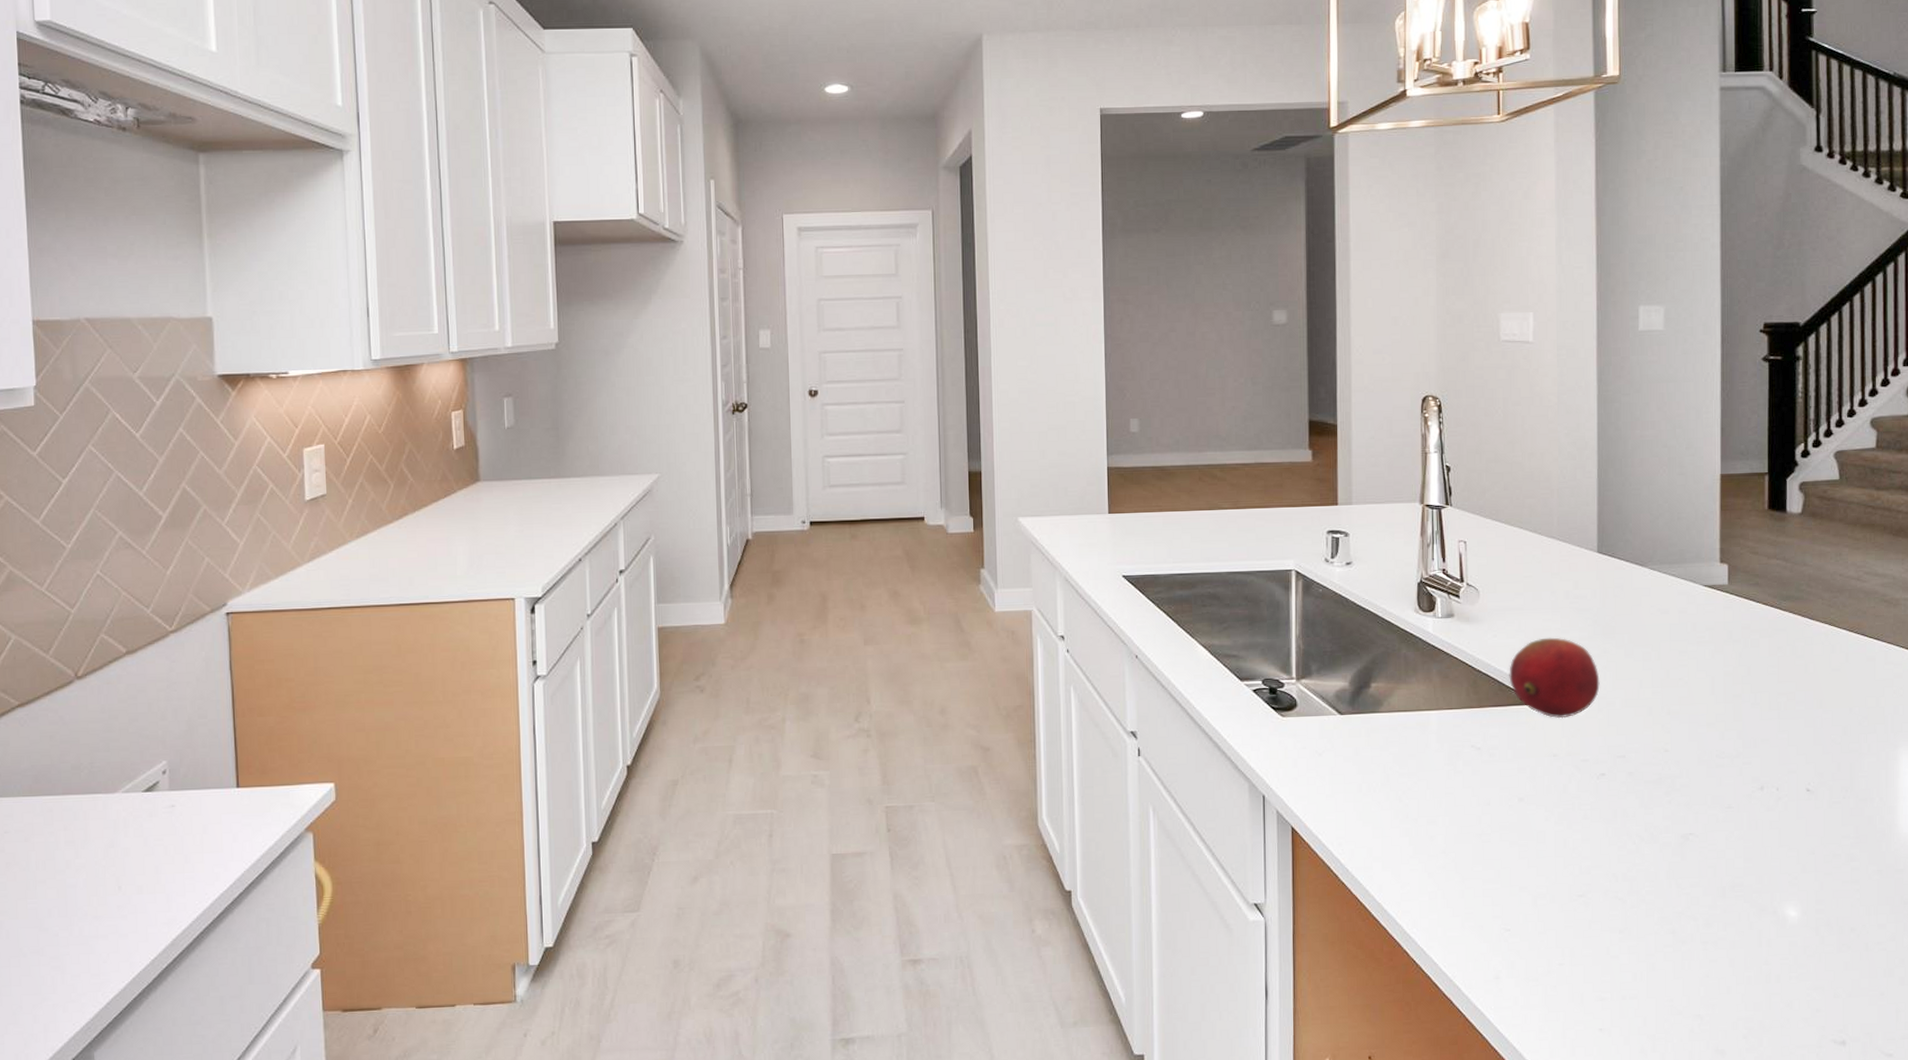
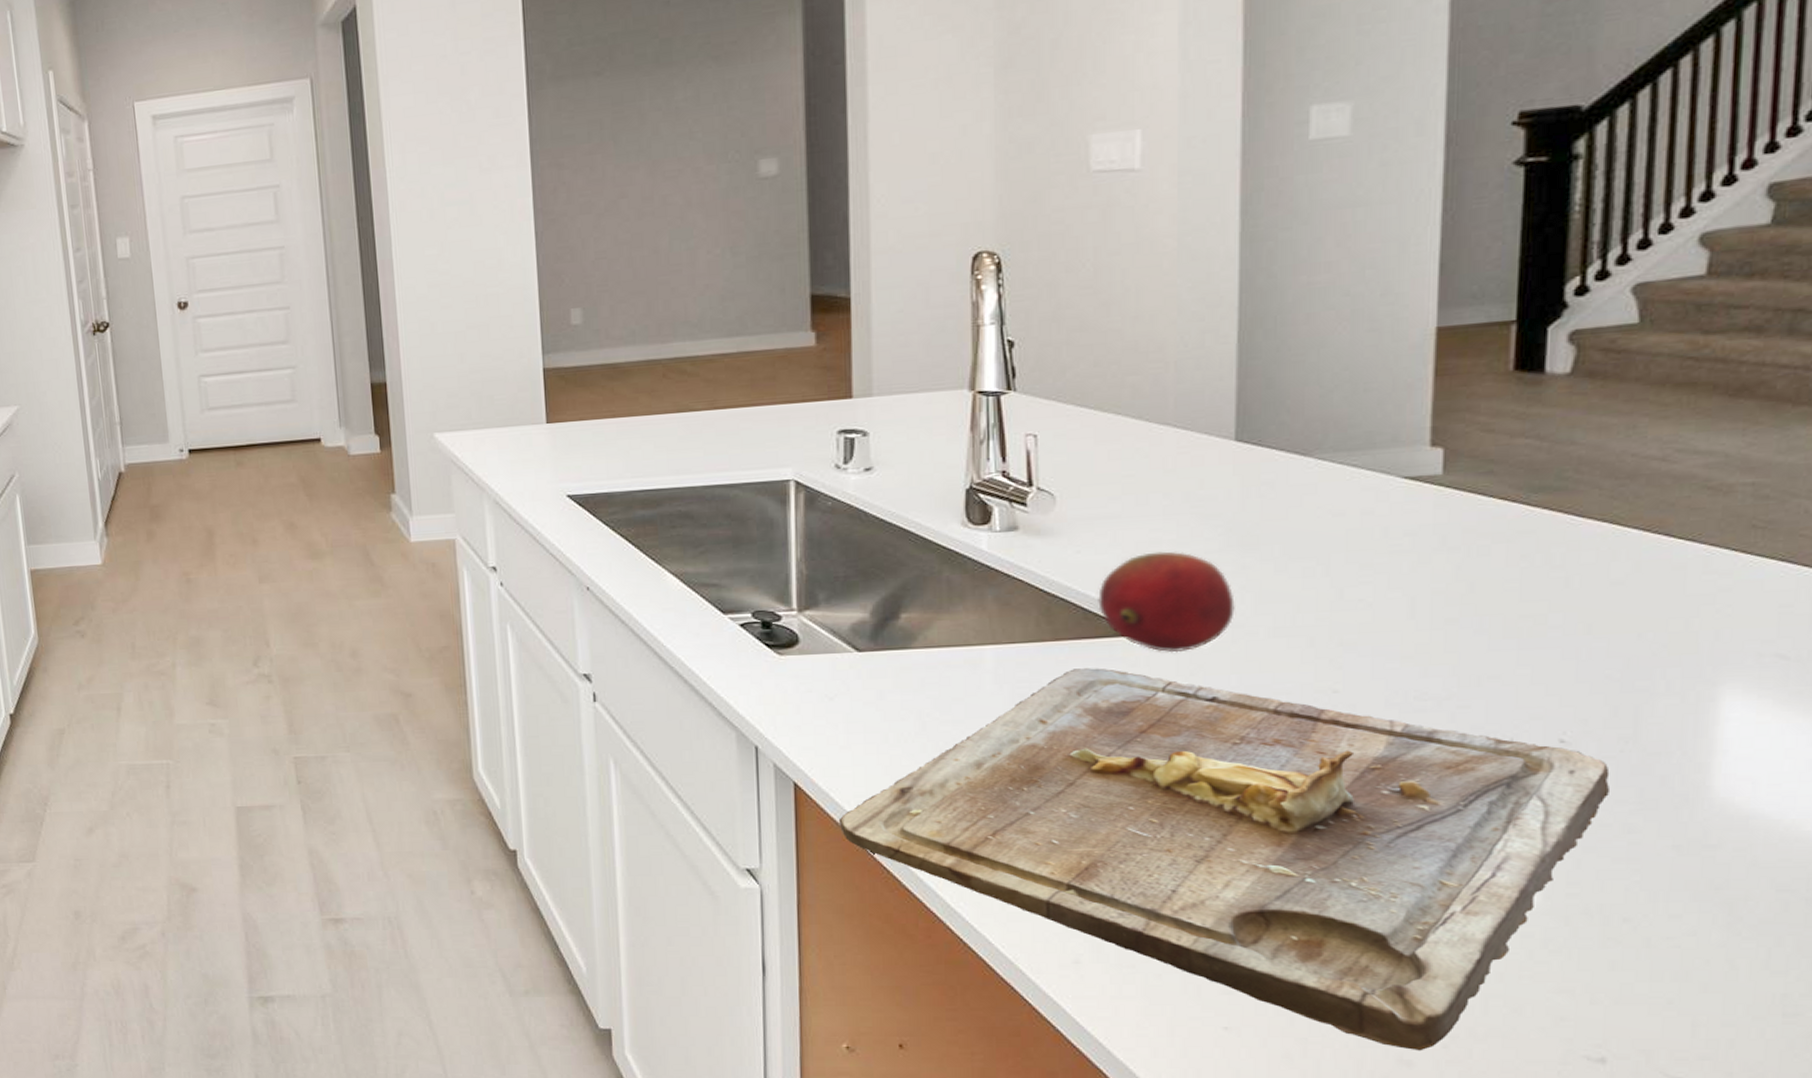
cutting board: none [1324,730,1838,1042] -> present [838,668,1610,1051]

